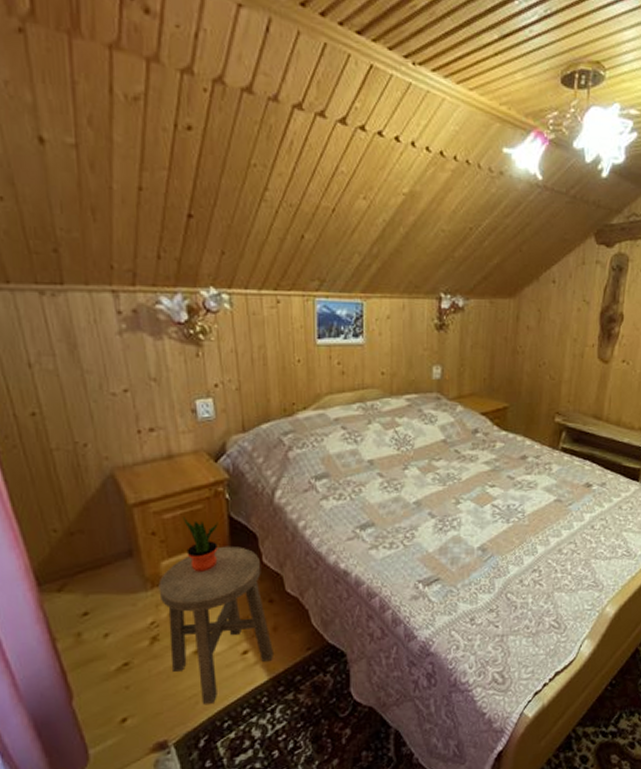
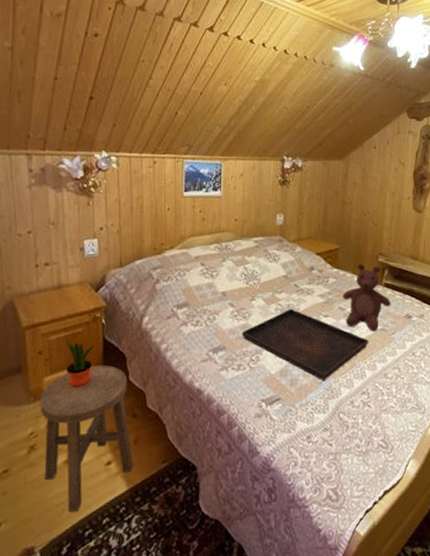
serving tray: none [393,478,542,558] -> present [241,308,369,380]
teddy bear: none [512,425,569,503] -> present [343,264,391,332]

